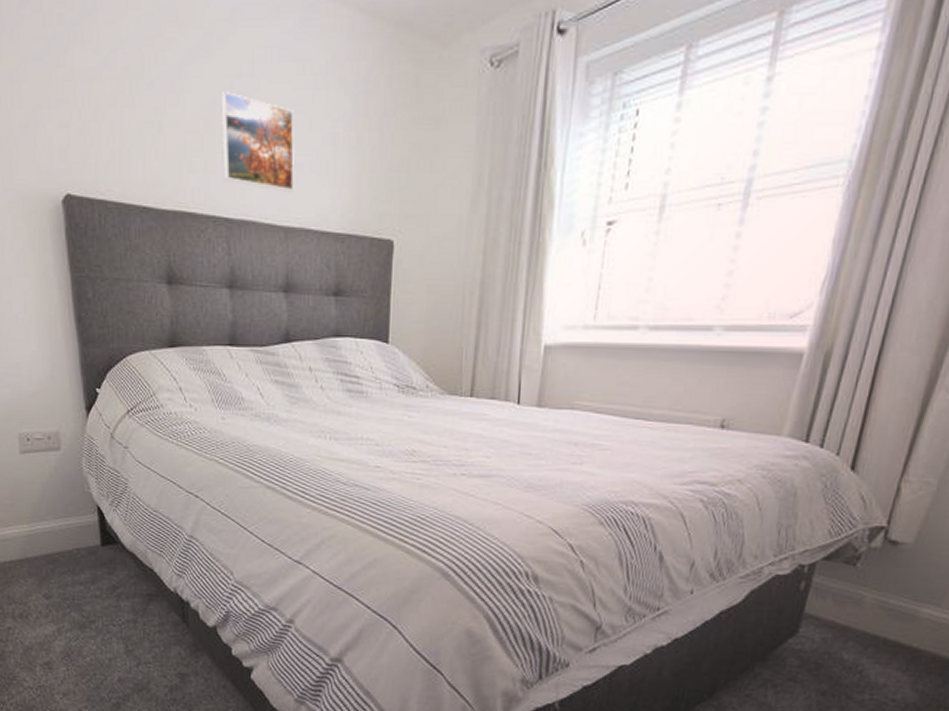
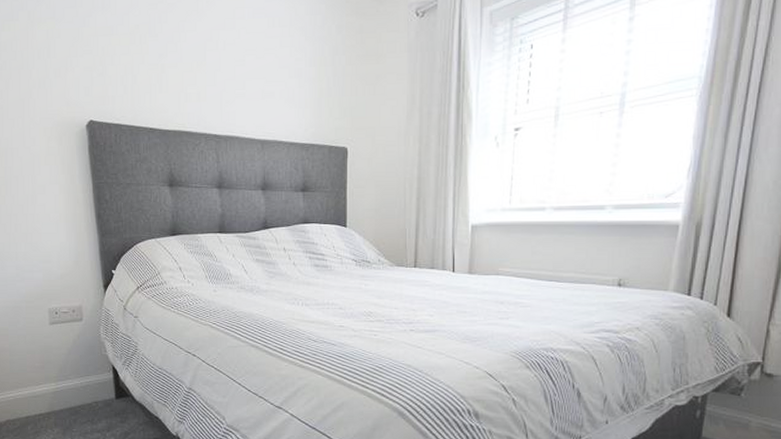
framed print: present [221,92,295,192] -> none [210,41,268,114]

